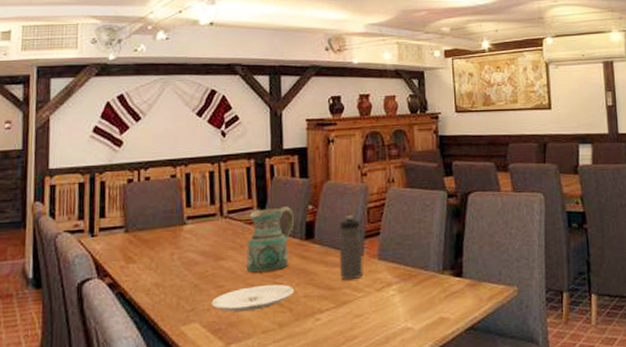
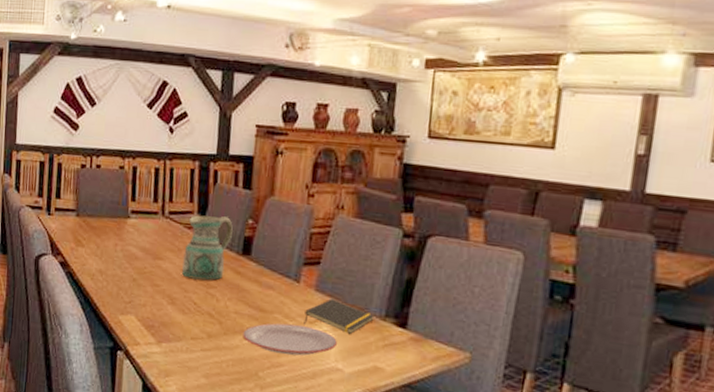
plate: present [211,284,294,312] -> none [147,291,225,316]
plate: none [315,294,404,327] -> present [243,323,337,356]
water bottle: present [339,215,363,281] -> none [273,237,301,307]
notepad: none [371,264,434,294] -> present [304,298,375,334]

